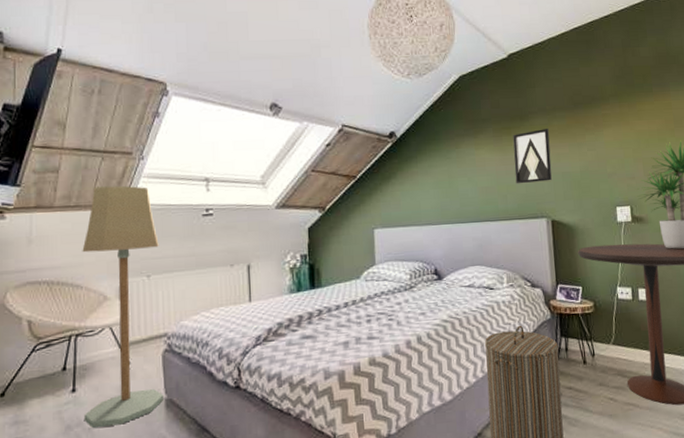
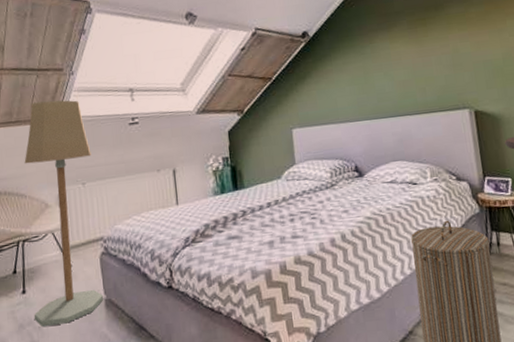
wall art: present [513,129,552,184] -> none [428,16,472,76]

